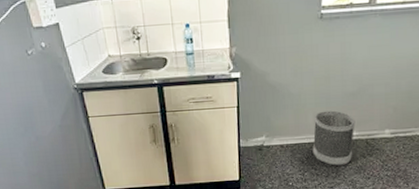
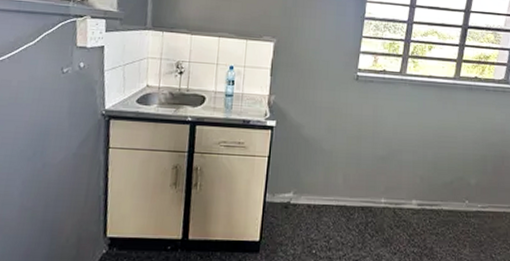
wastebasket: present [312,110,355,166] -> none [339,172,384,236]

